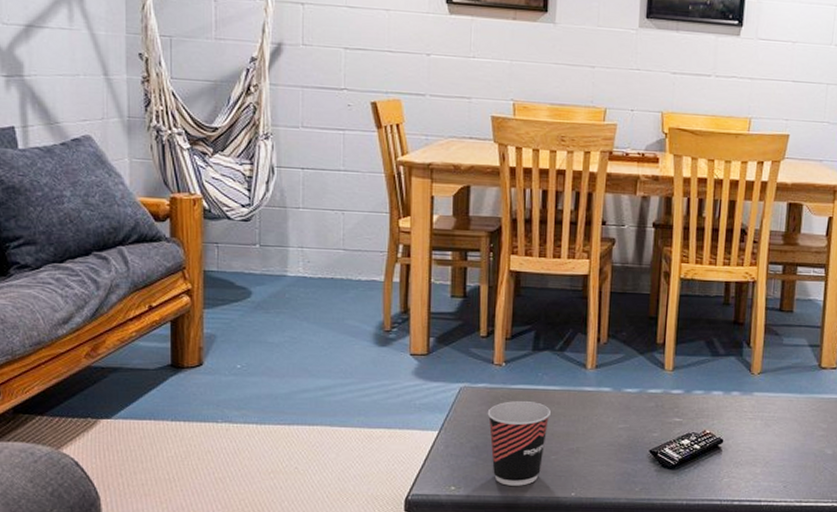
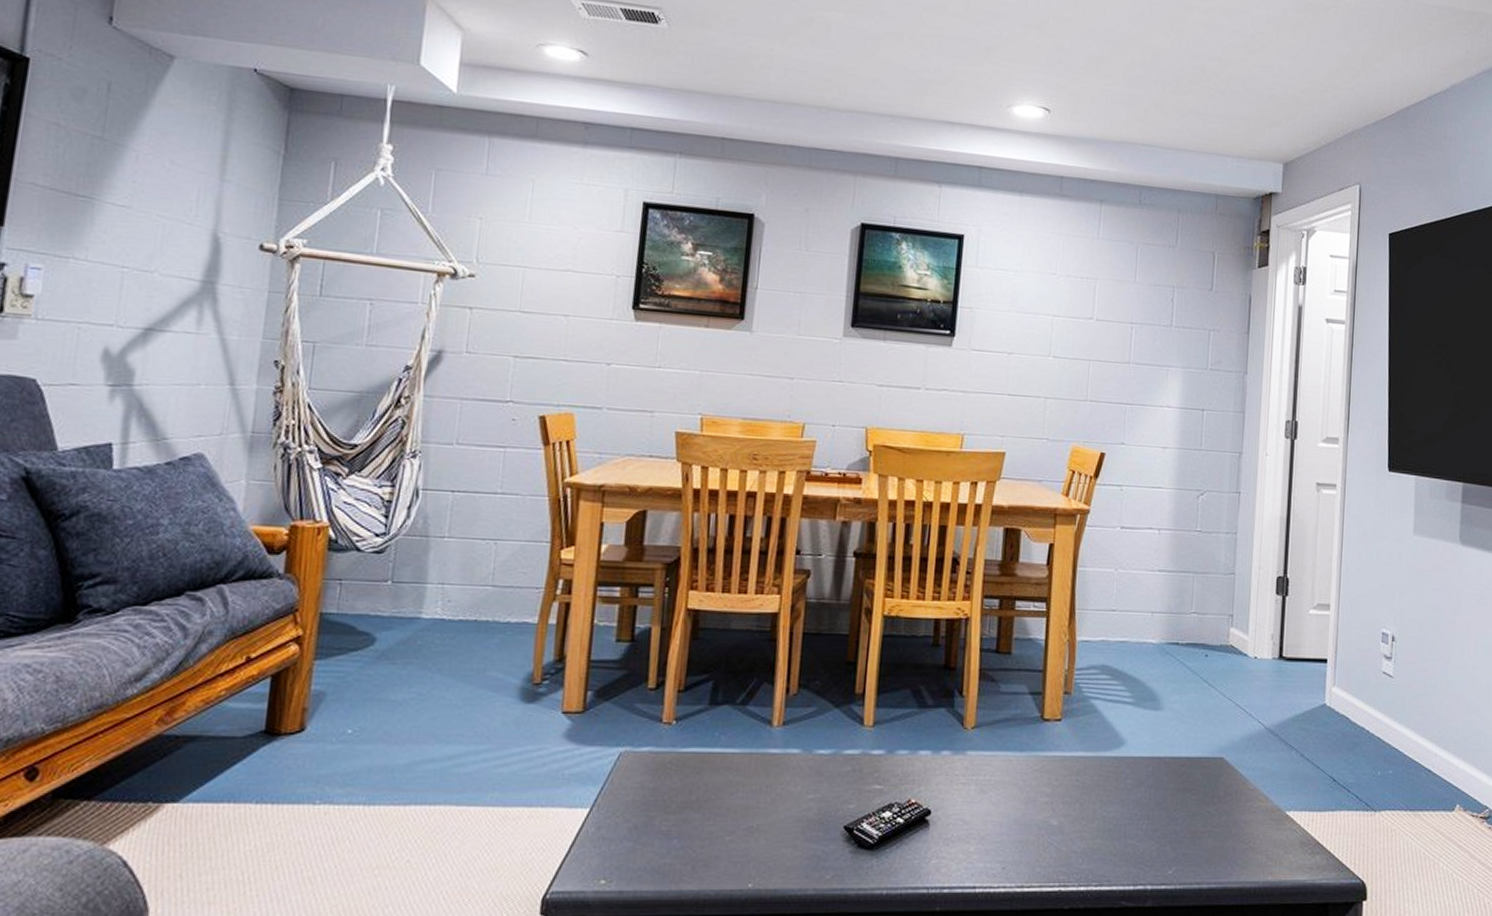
cup: present [487,401,550,486] -> none [651,768,727,877]

